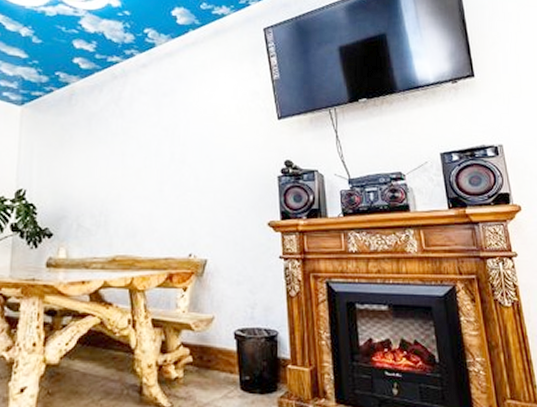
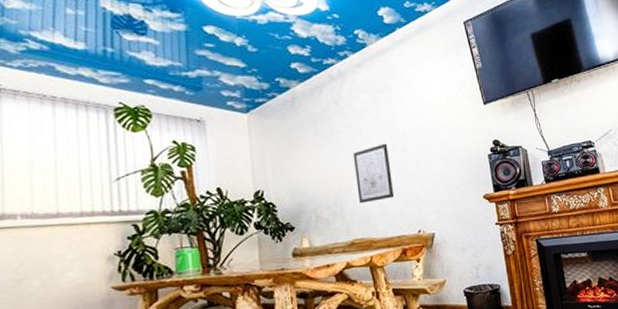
wall art: none [126,151,167,216] -> present [352,143,395,204]

